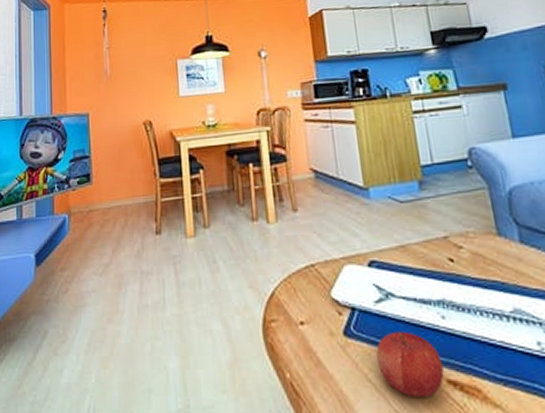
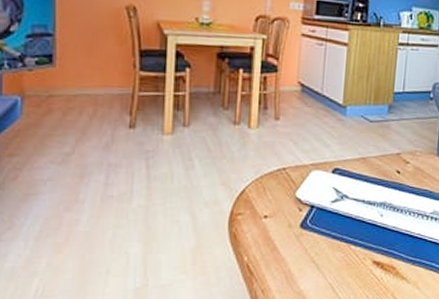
fruit: present [375,331,445,399] -> none [322,225,373,275]

